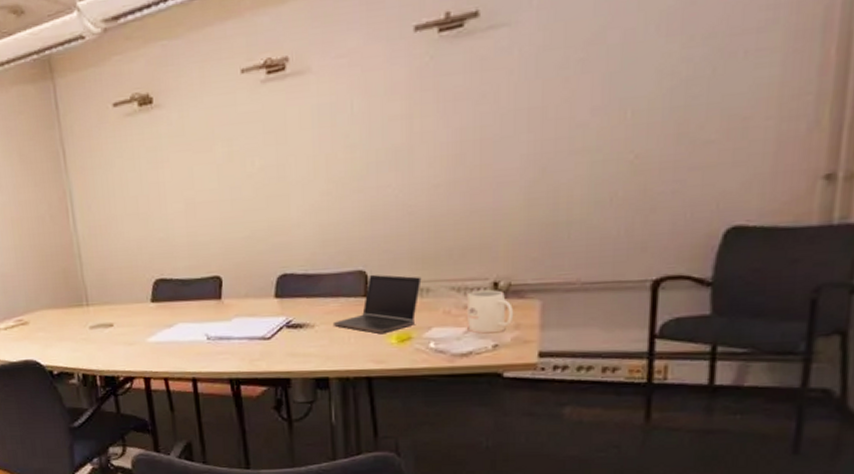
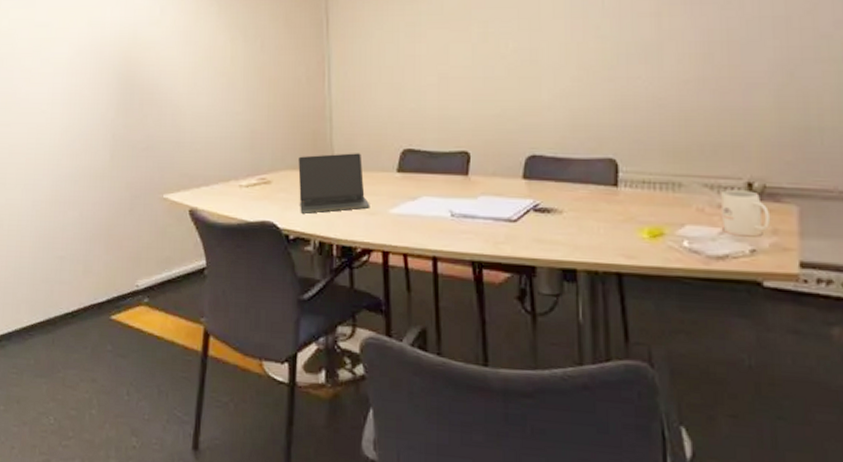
laptop: none [52,287,128,350] -> present [298,153,370,214]
laptop computer: present [332,274,422,335] -> none [581,163,673,228]

